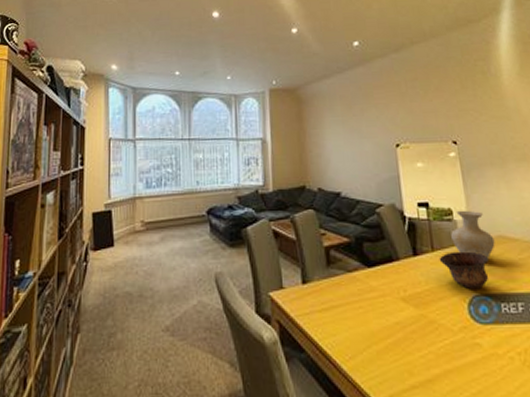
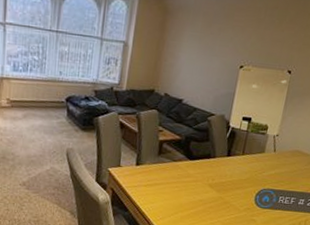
bowl: present [439,251,489,289] -> none [245,157,282,185]
vase: present [451,210,496,262] -> none [260,127,292,168]

